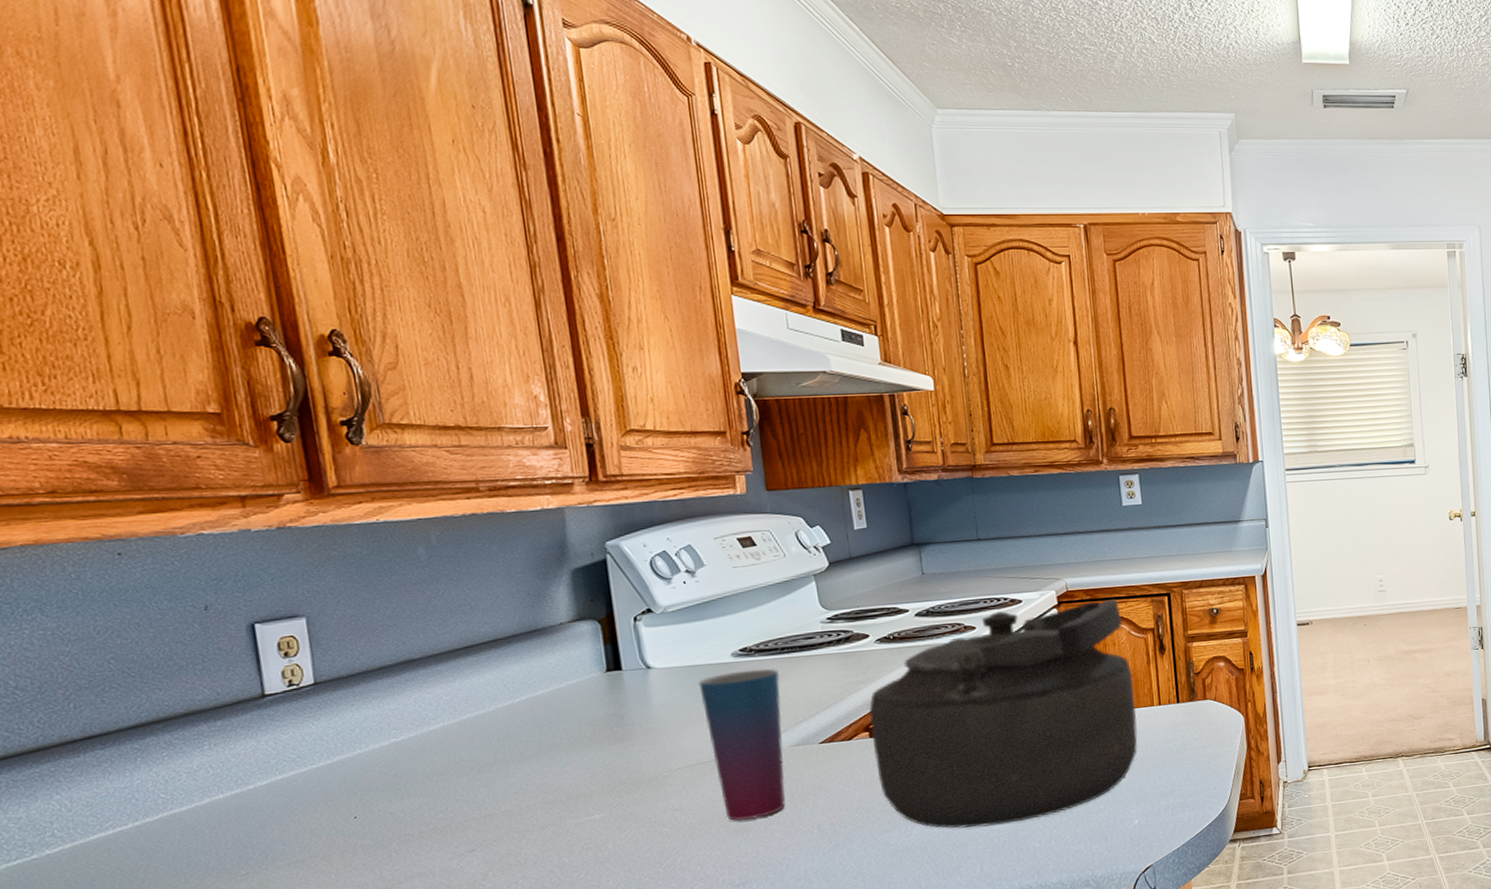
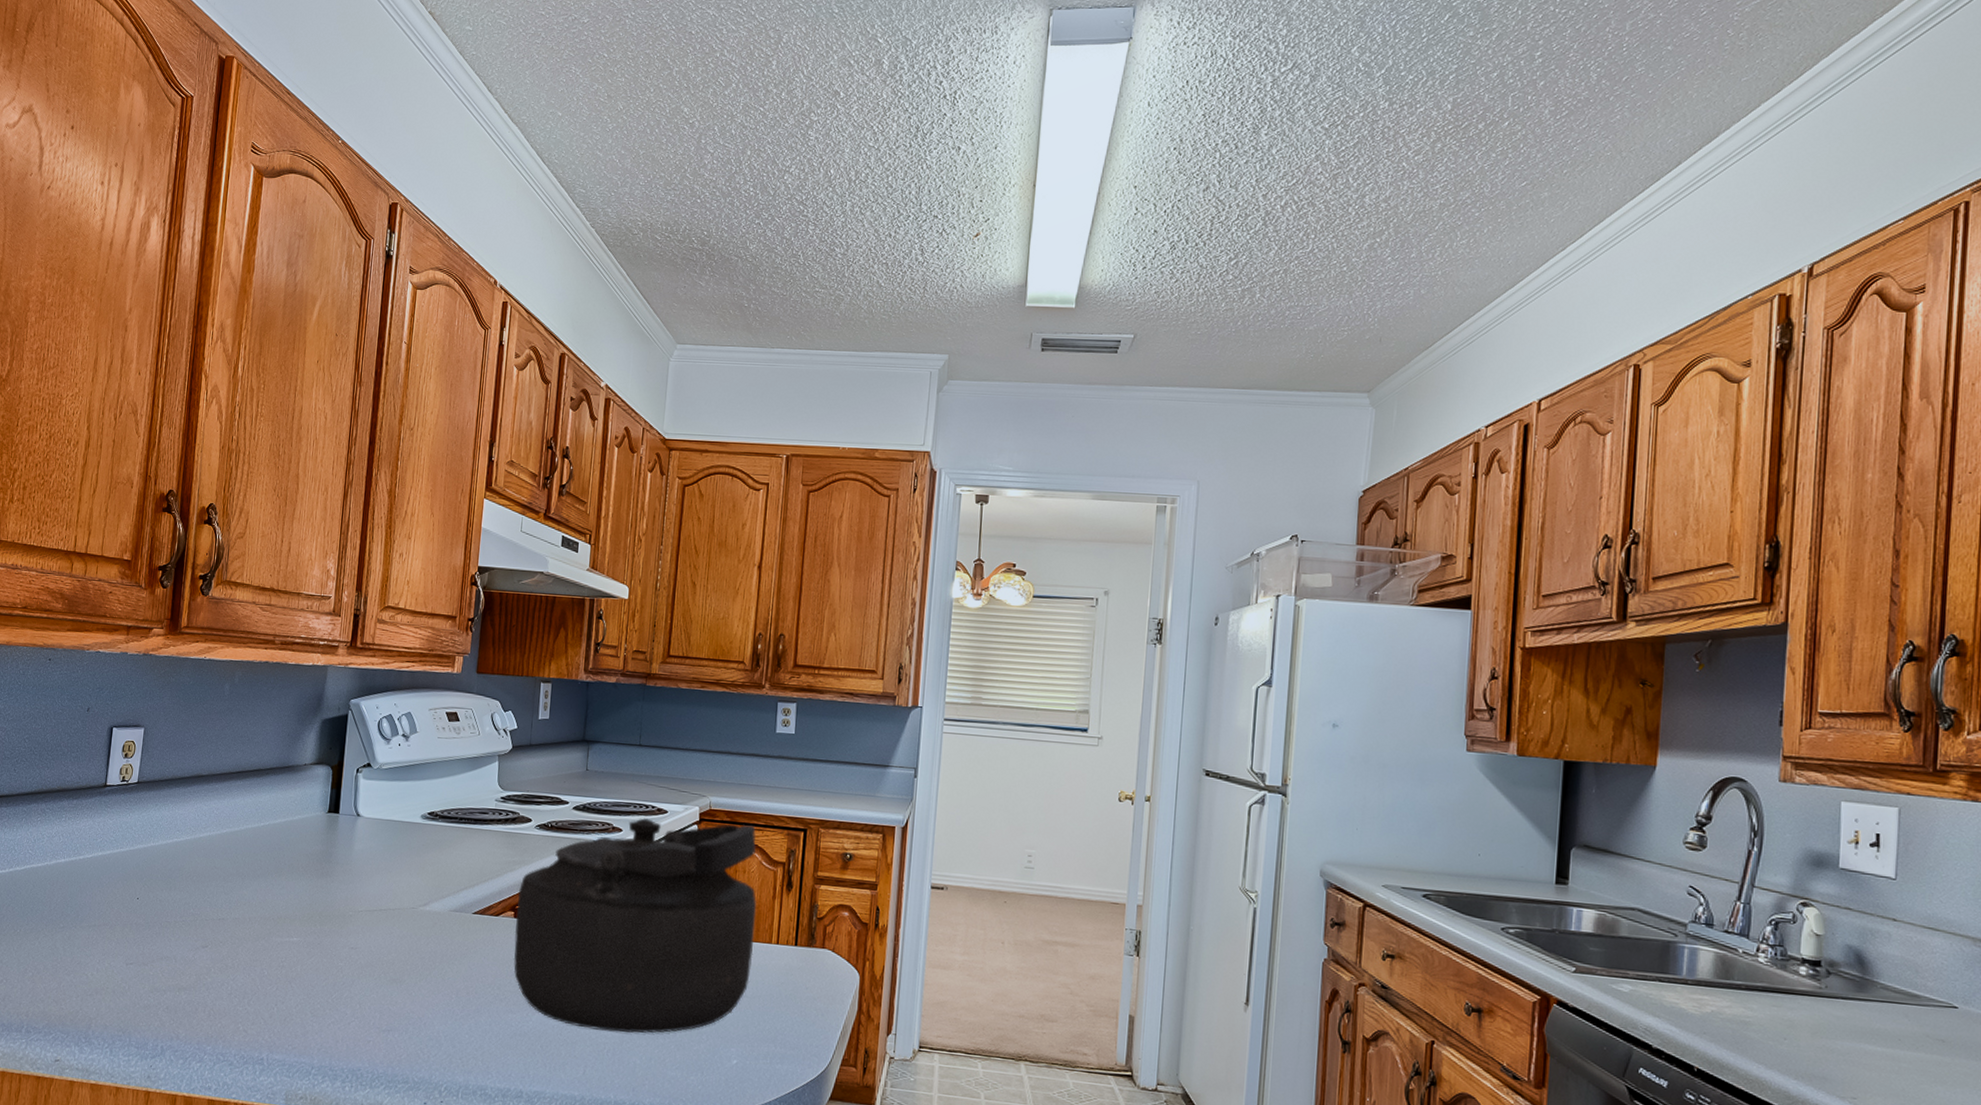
cup: present [698,668,786,821] -> none [387,832,454,973]

